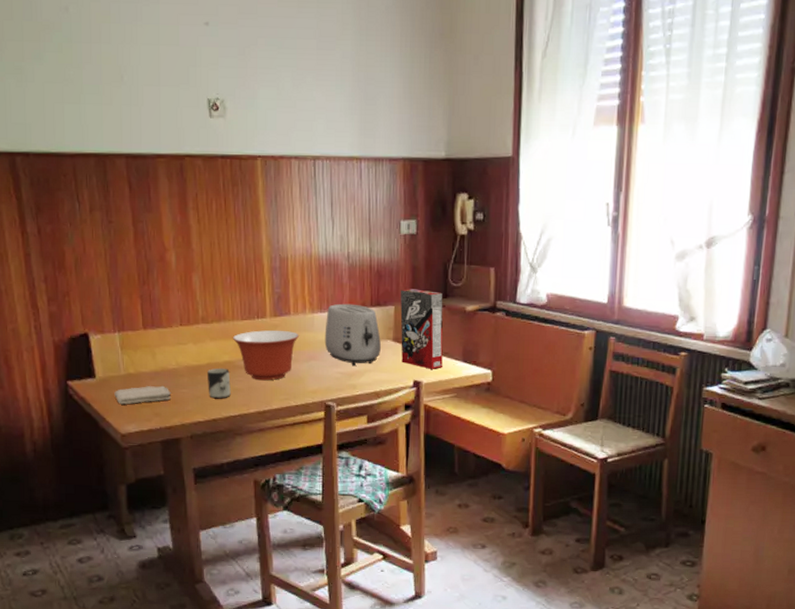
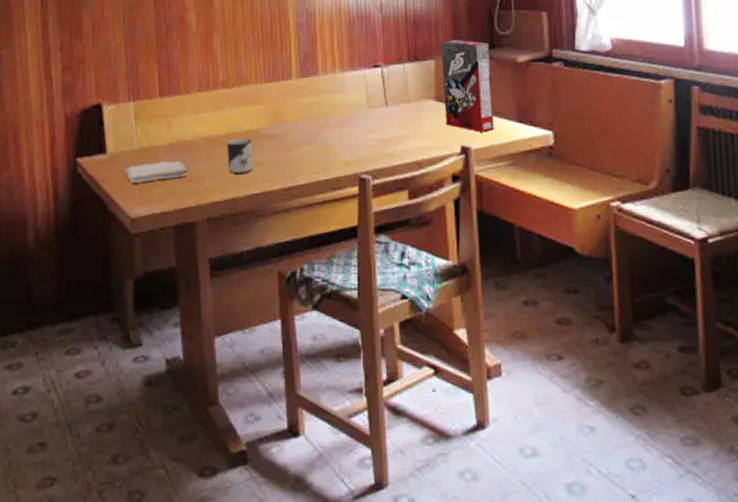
mixing bowl: present [232,330,300,381] -> none [255,92,329,152]
toaster: present [324,303,381,366] -> none [357,59,421,132]

